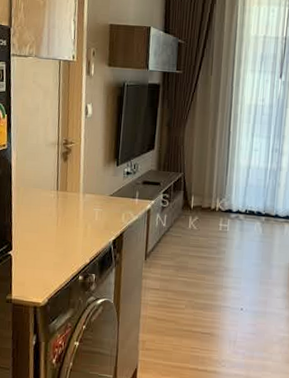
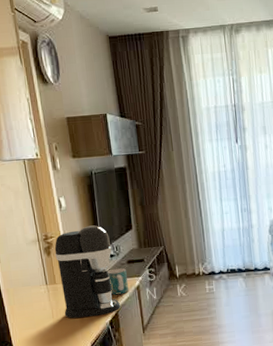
coffee maker: none [69,138,130,233] -> present [54,225,121,319]
mug: none [120,187,140,215] -> present [108,268,129,295]

